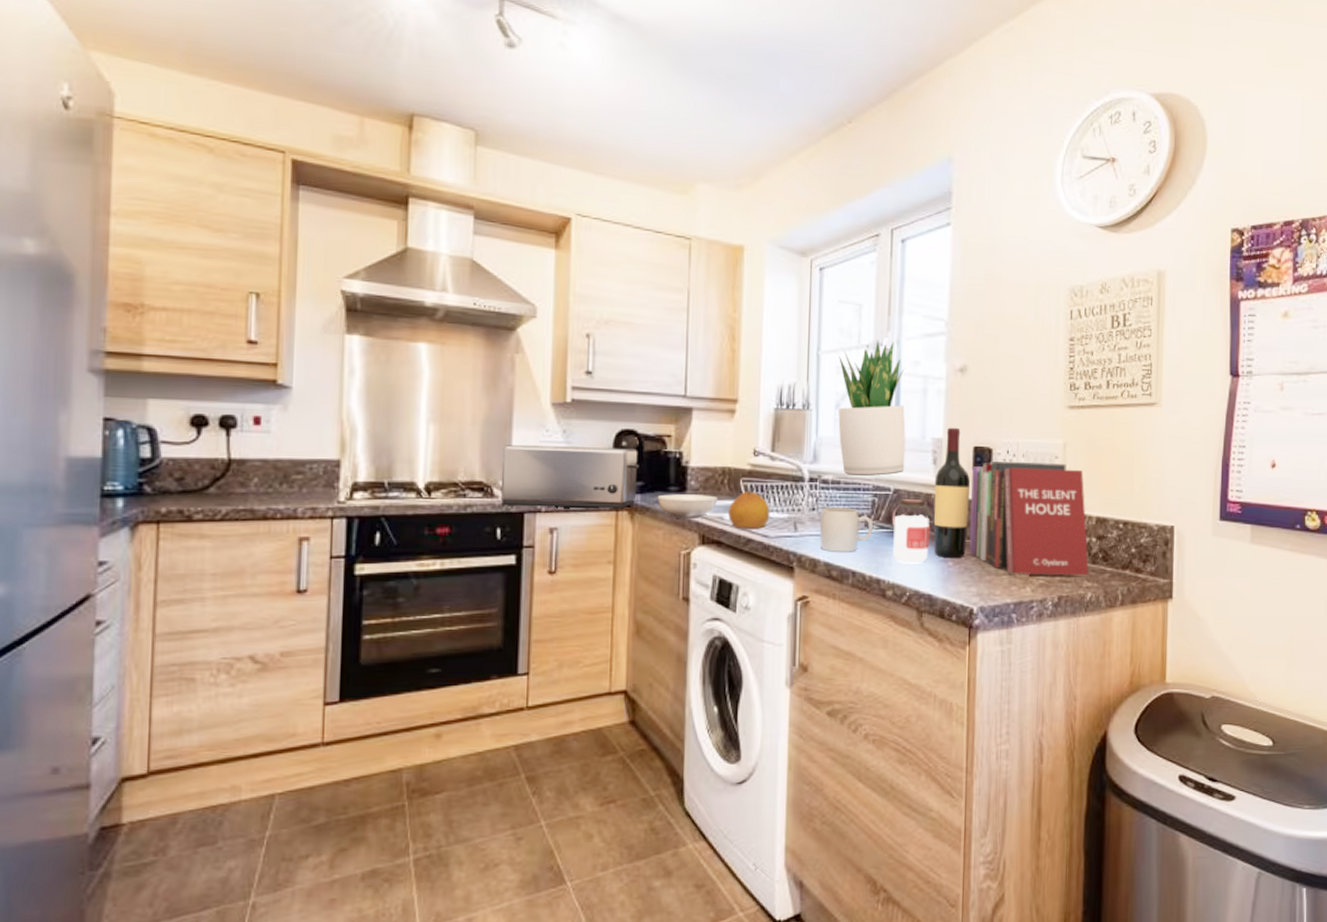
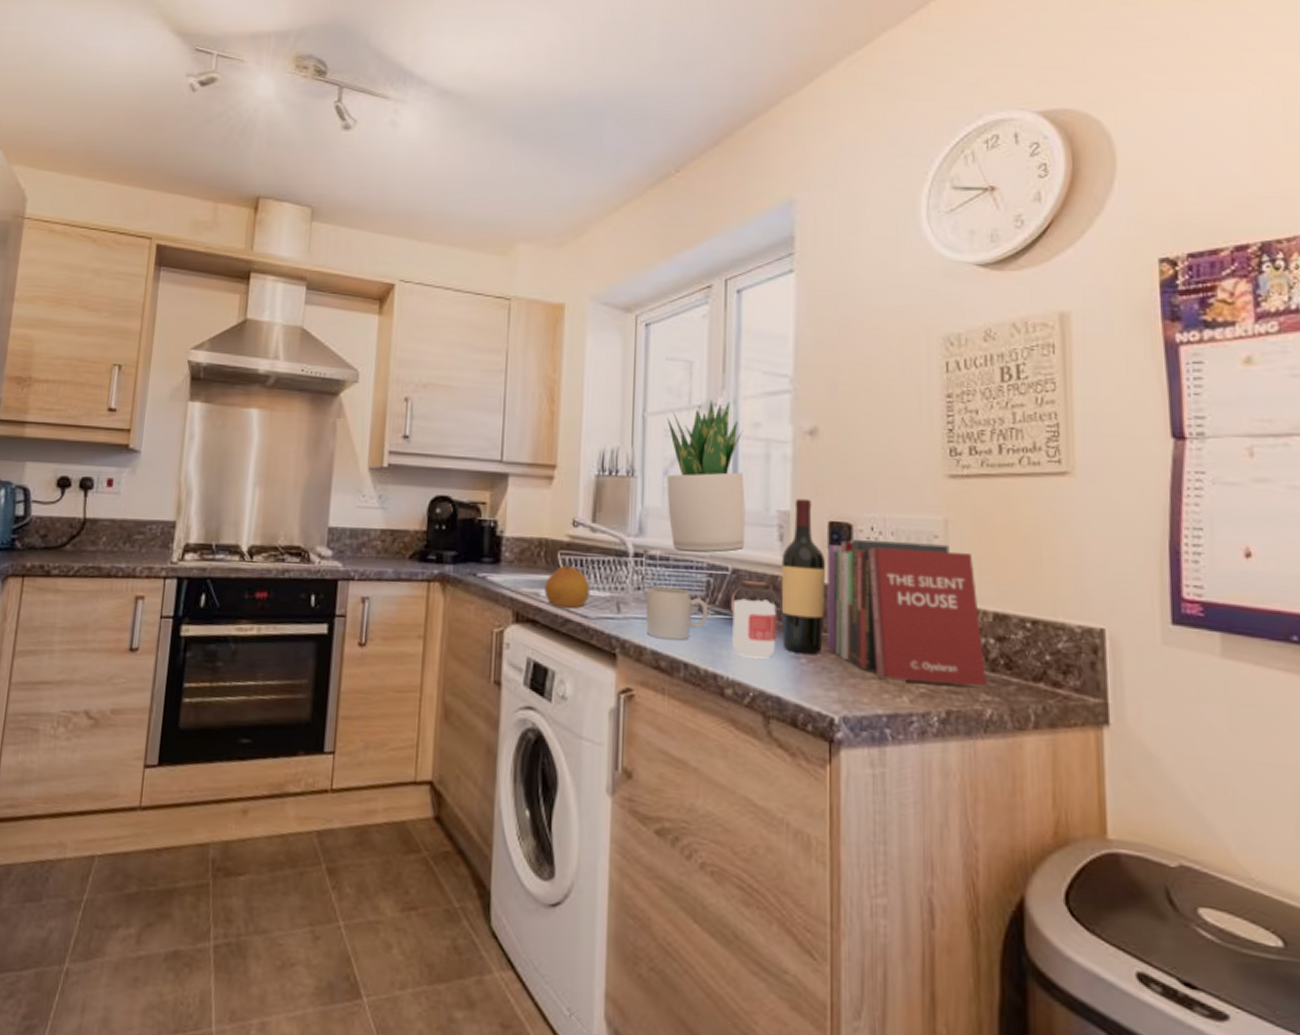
toaster: present [500,444,639,510] -> none [316,509,453,581]
bowl: present [657,494,718,520] -> none [470,565,533,595]

